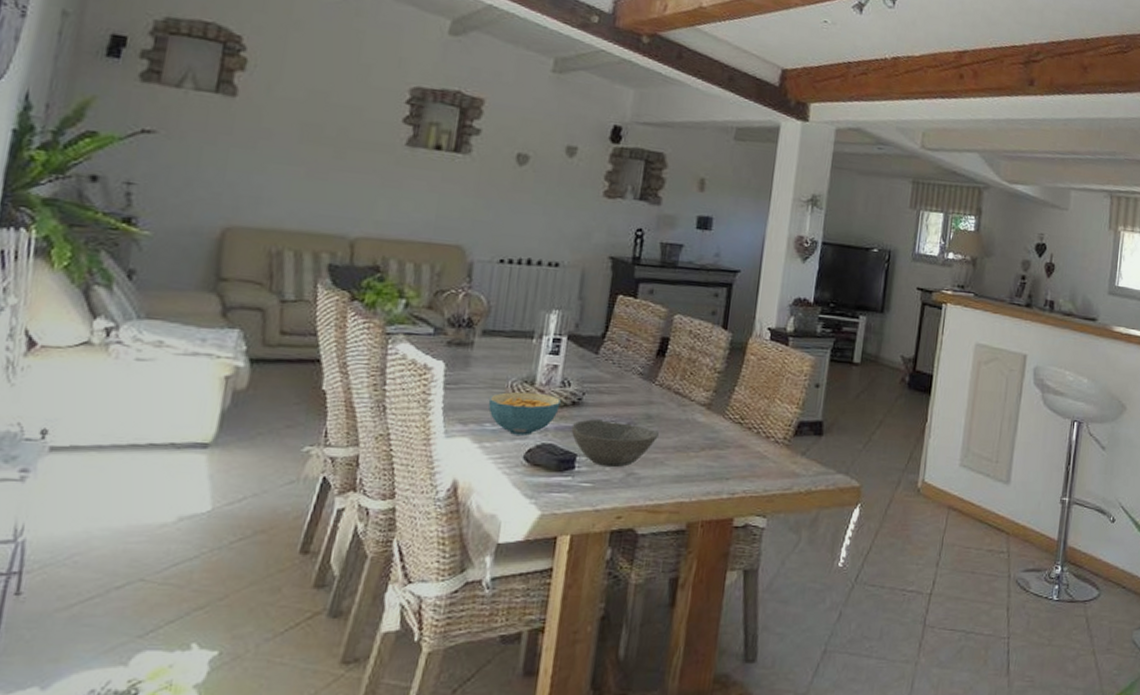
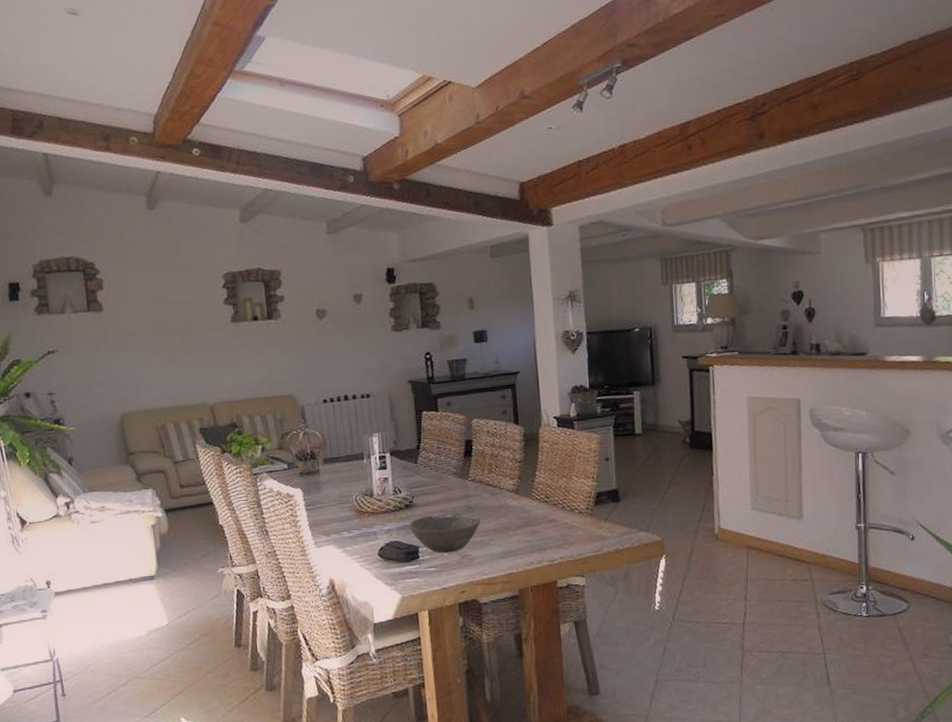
cereal bowl: present [488,391,561,436] -> none [341,502,397,538]

